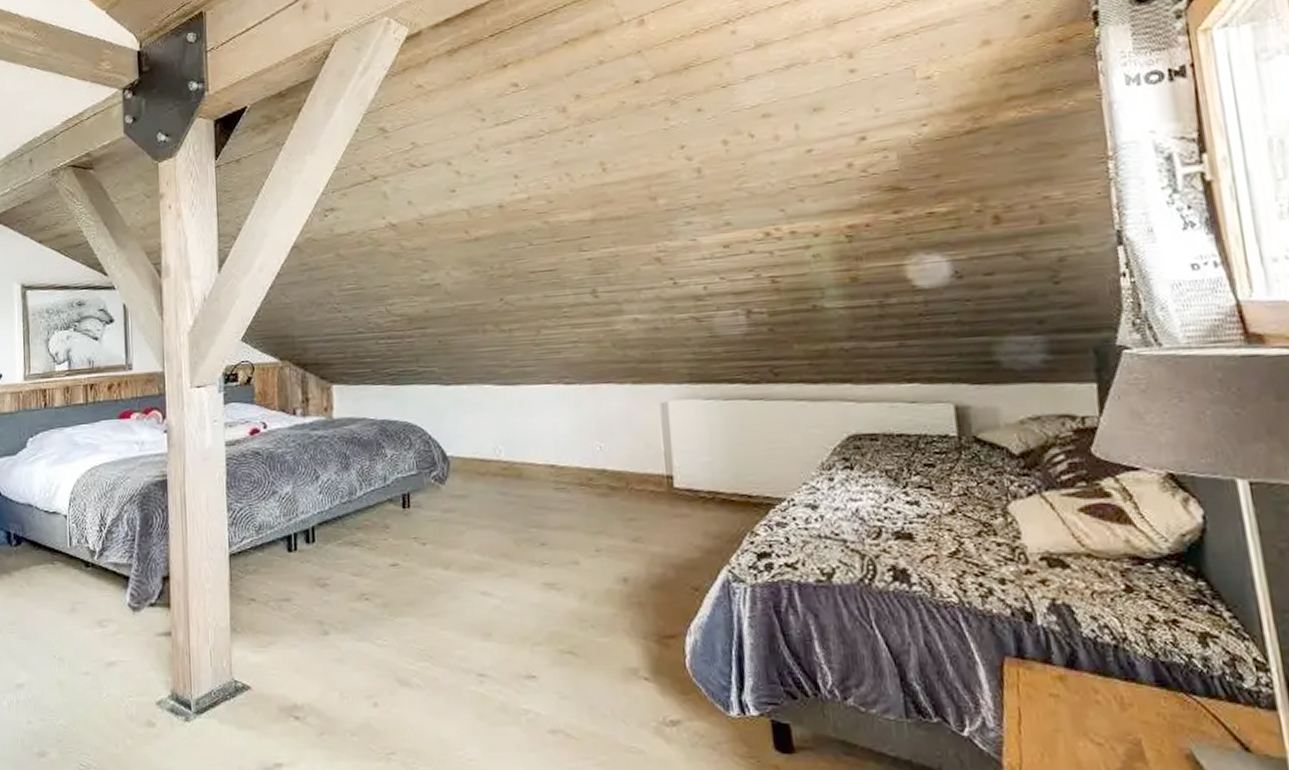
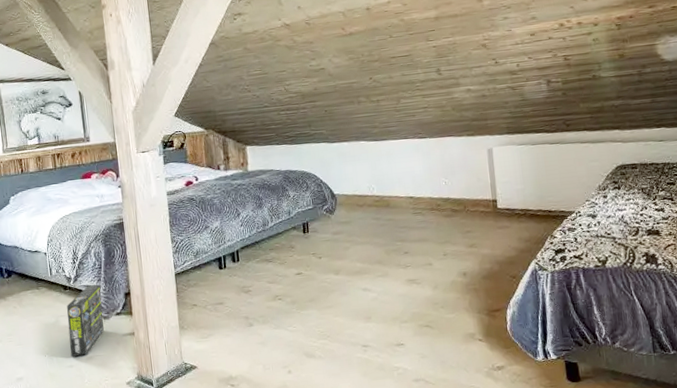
box: none [86,562,133,660] -> present [67,284,104,357]

